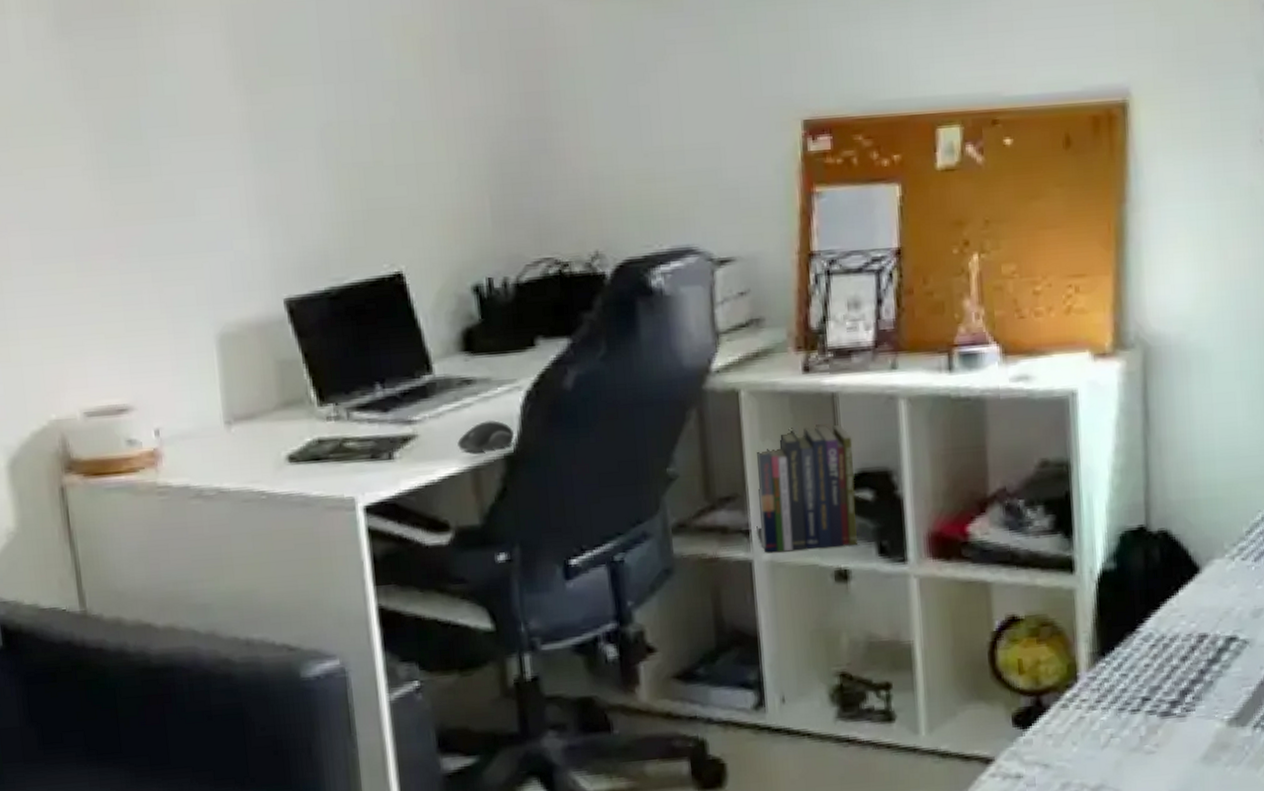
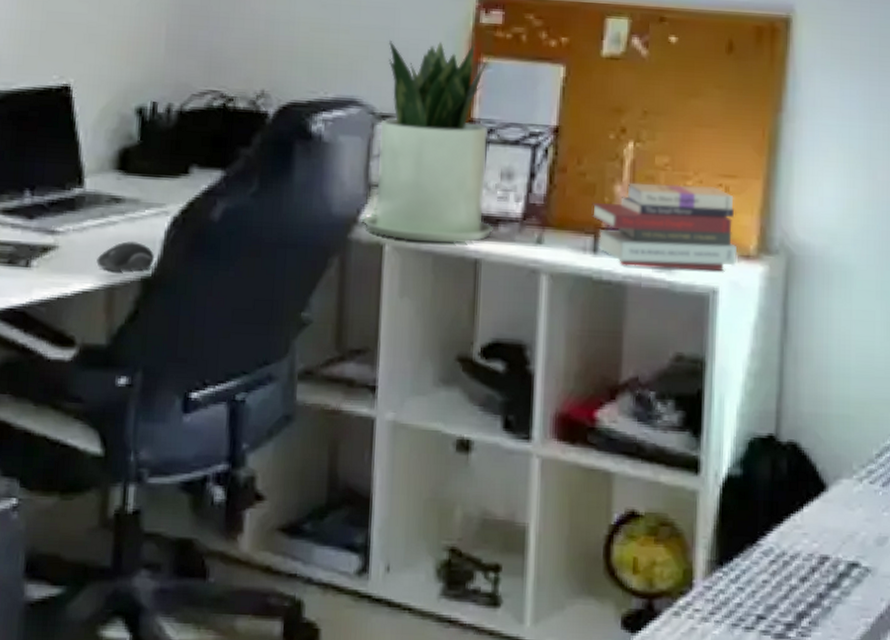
planter: none [716,173,846,384] -> present [364,41,493,244]
books: present [756,425,859,553] -> none [382,289,490,416]
books: none [942,288,1093,380] -> present [591,182,738,271]

